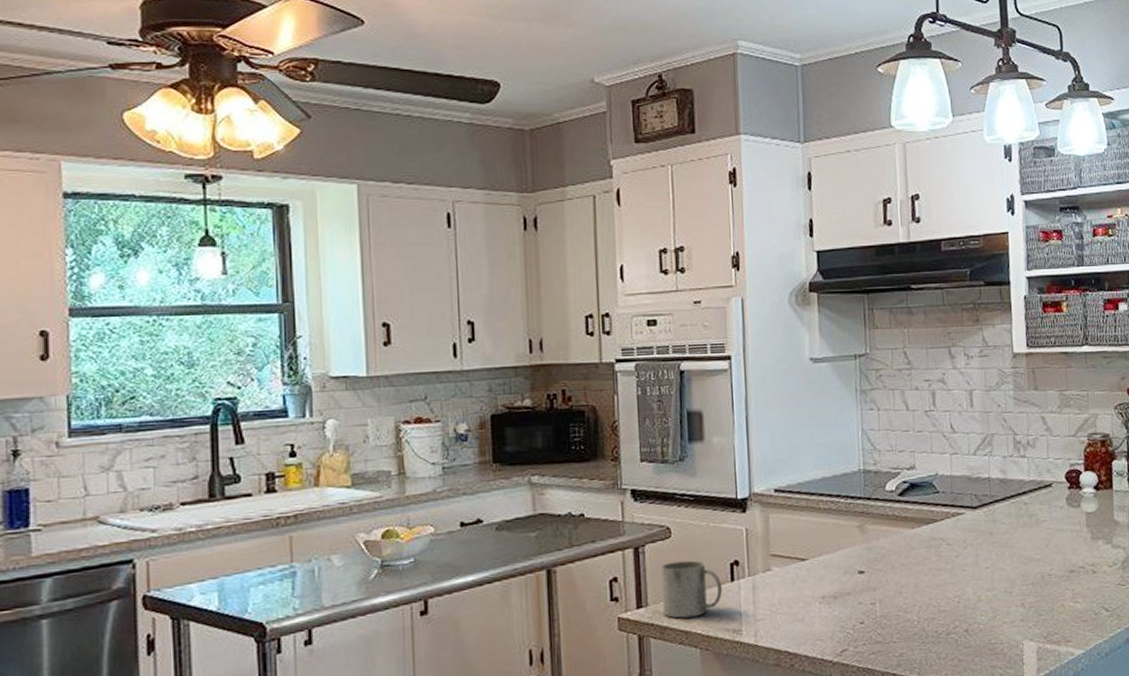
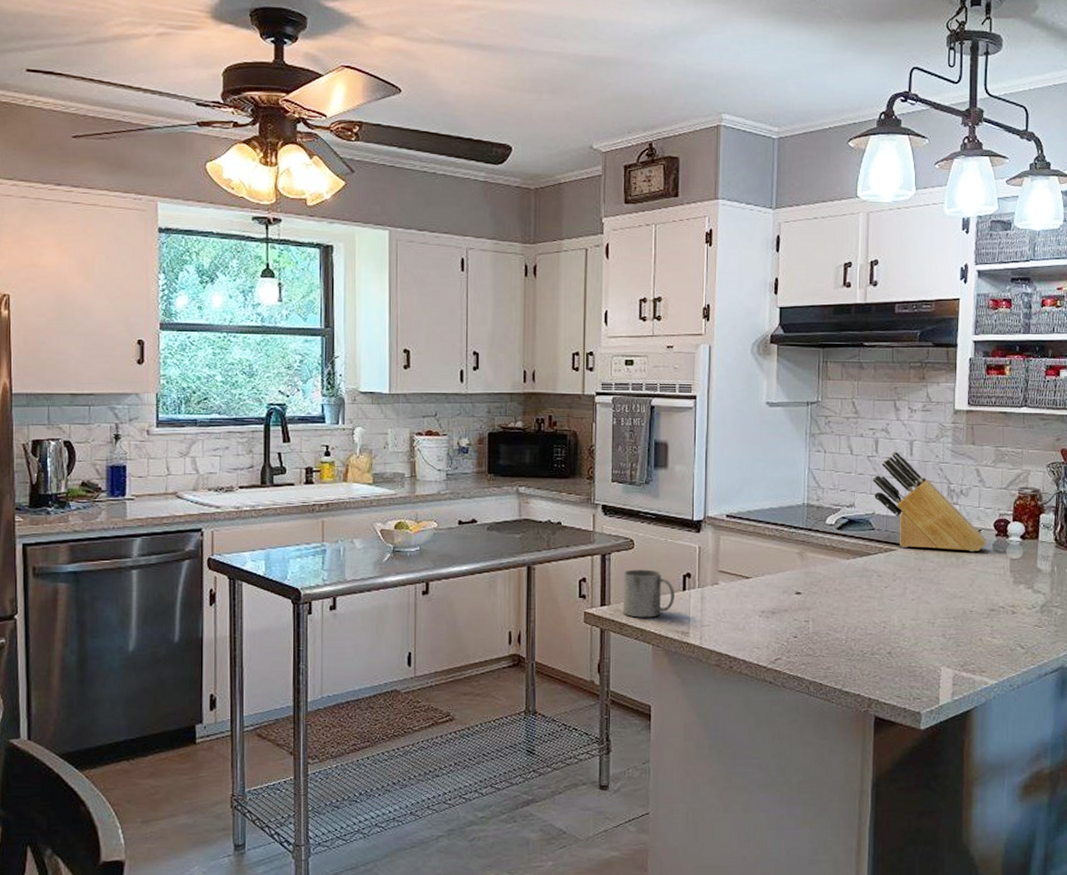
knife block: none [932,403,1059,510] -> present [872,451,986,553]

